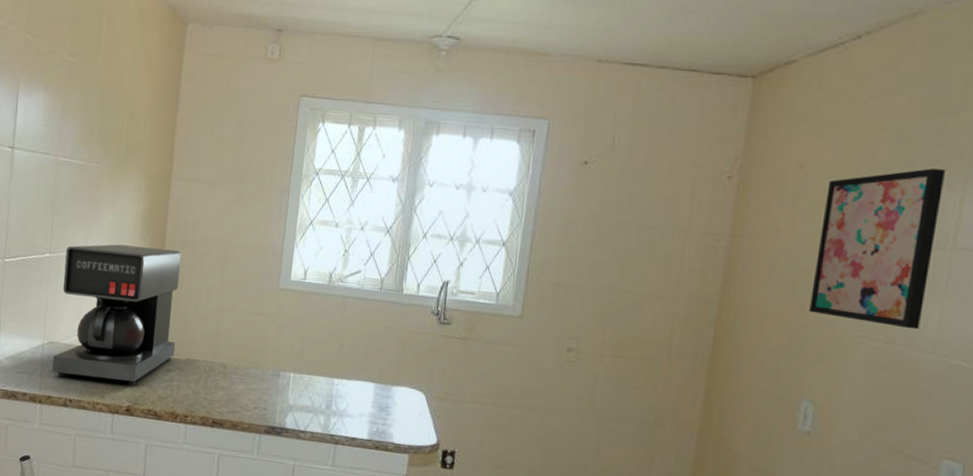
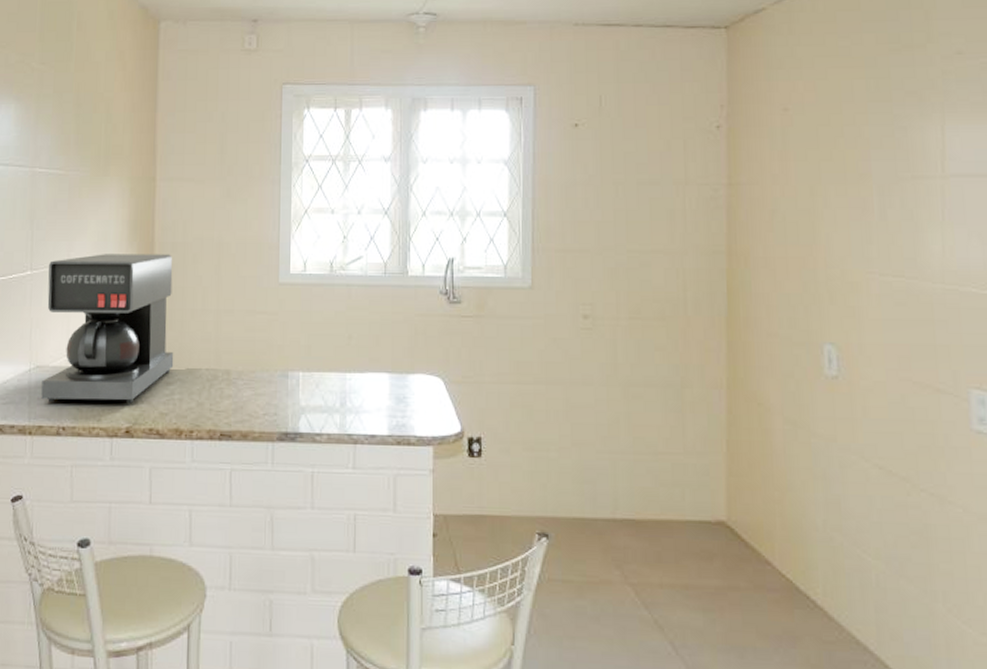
wall art: present [809,168,947,330] -> none [814,100,925,260]

